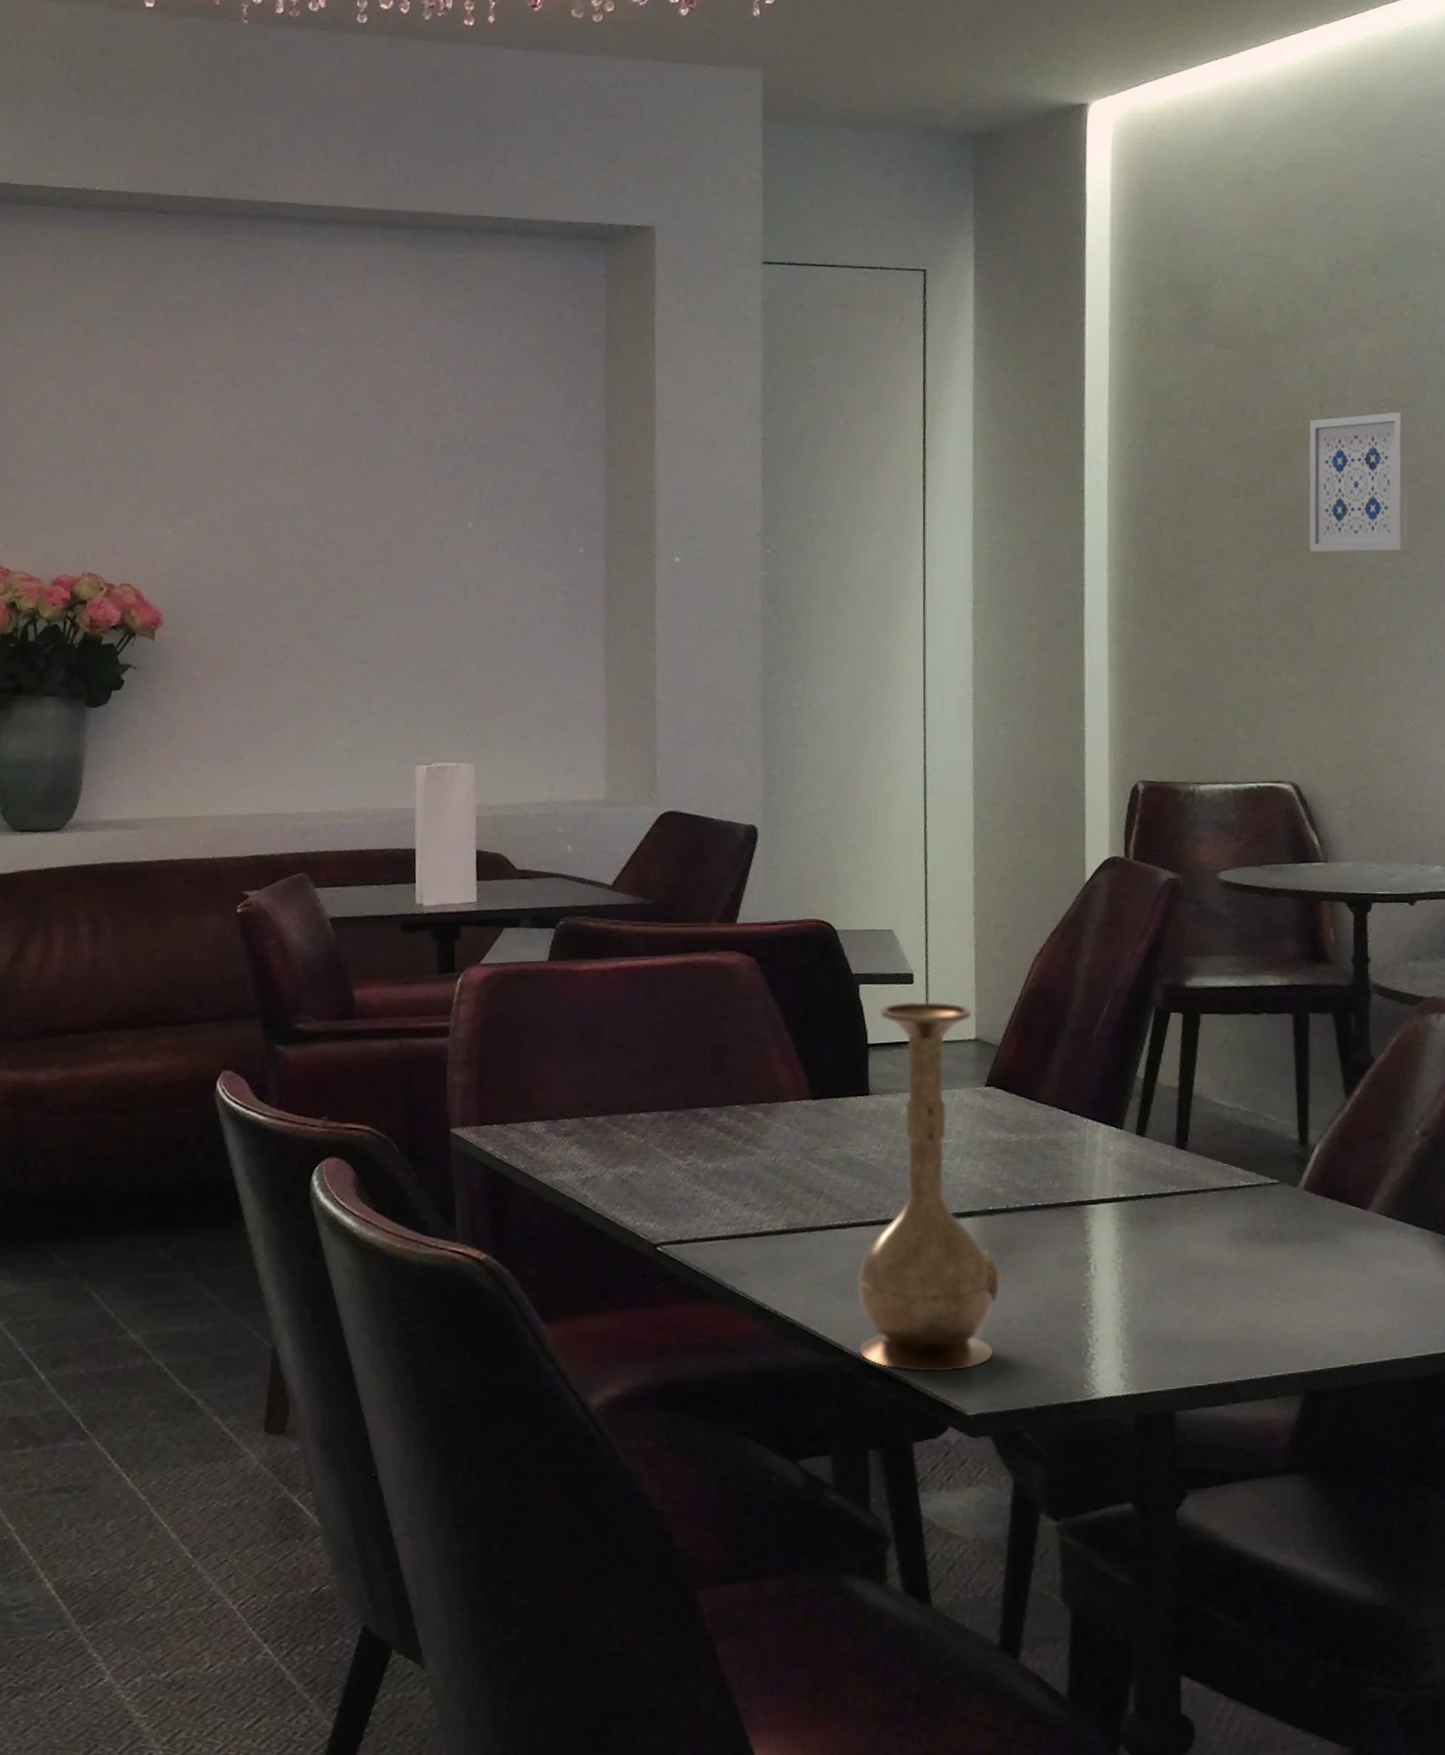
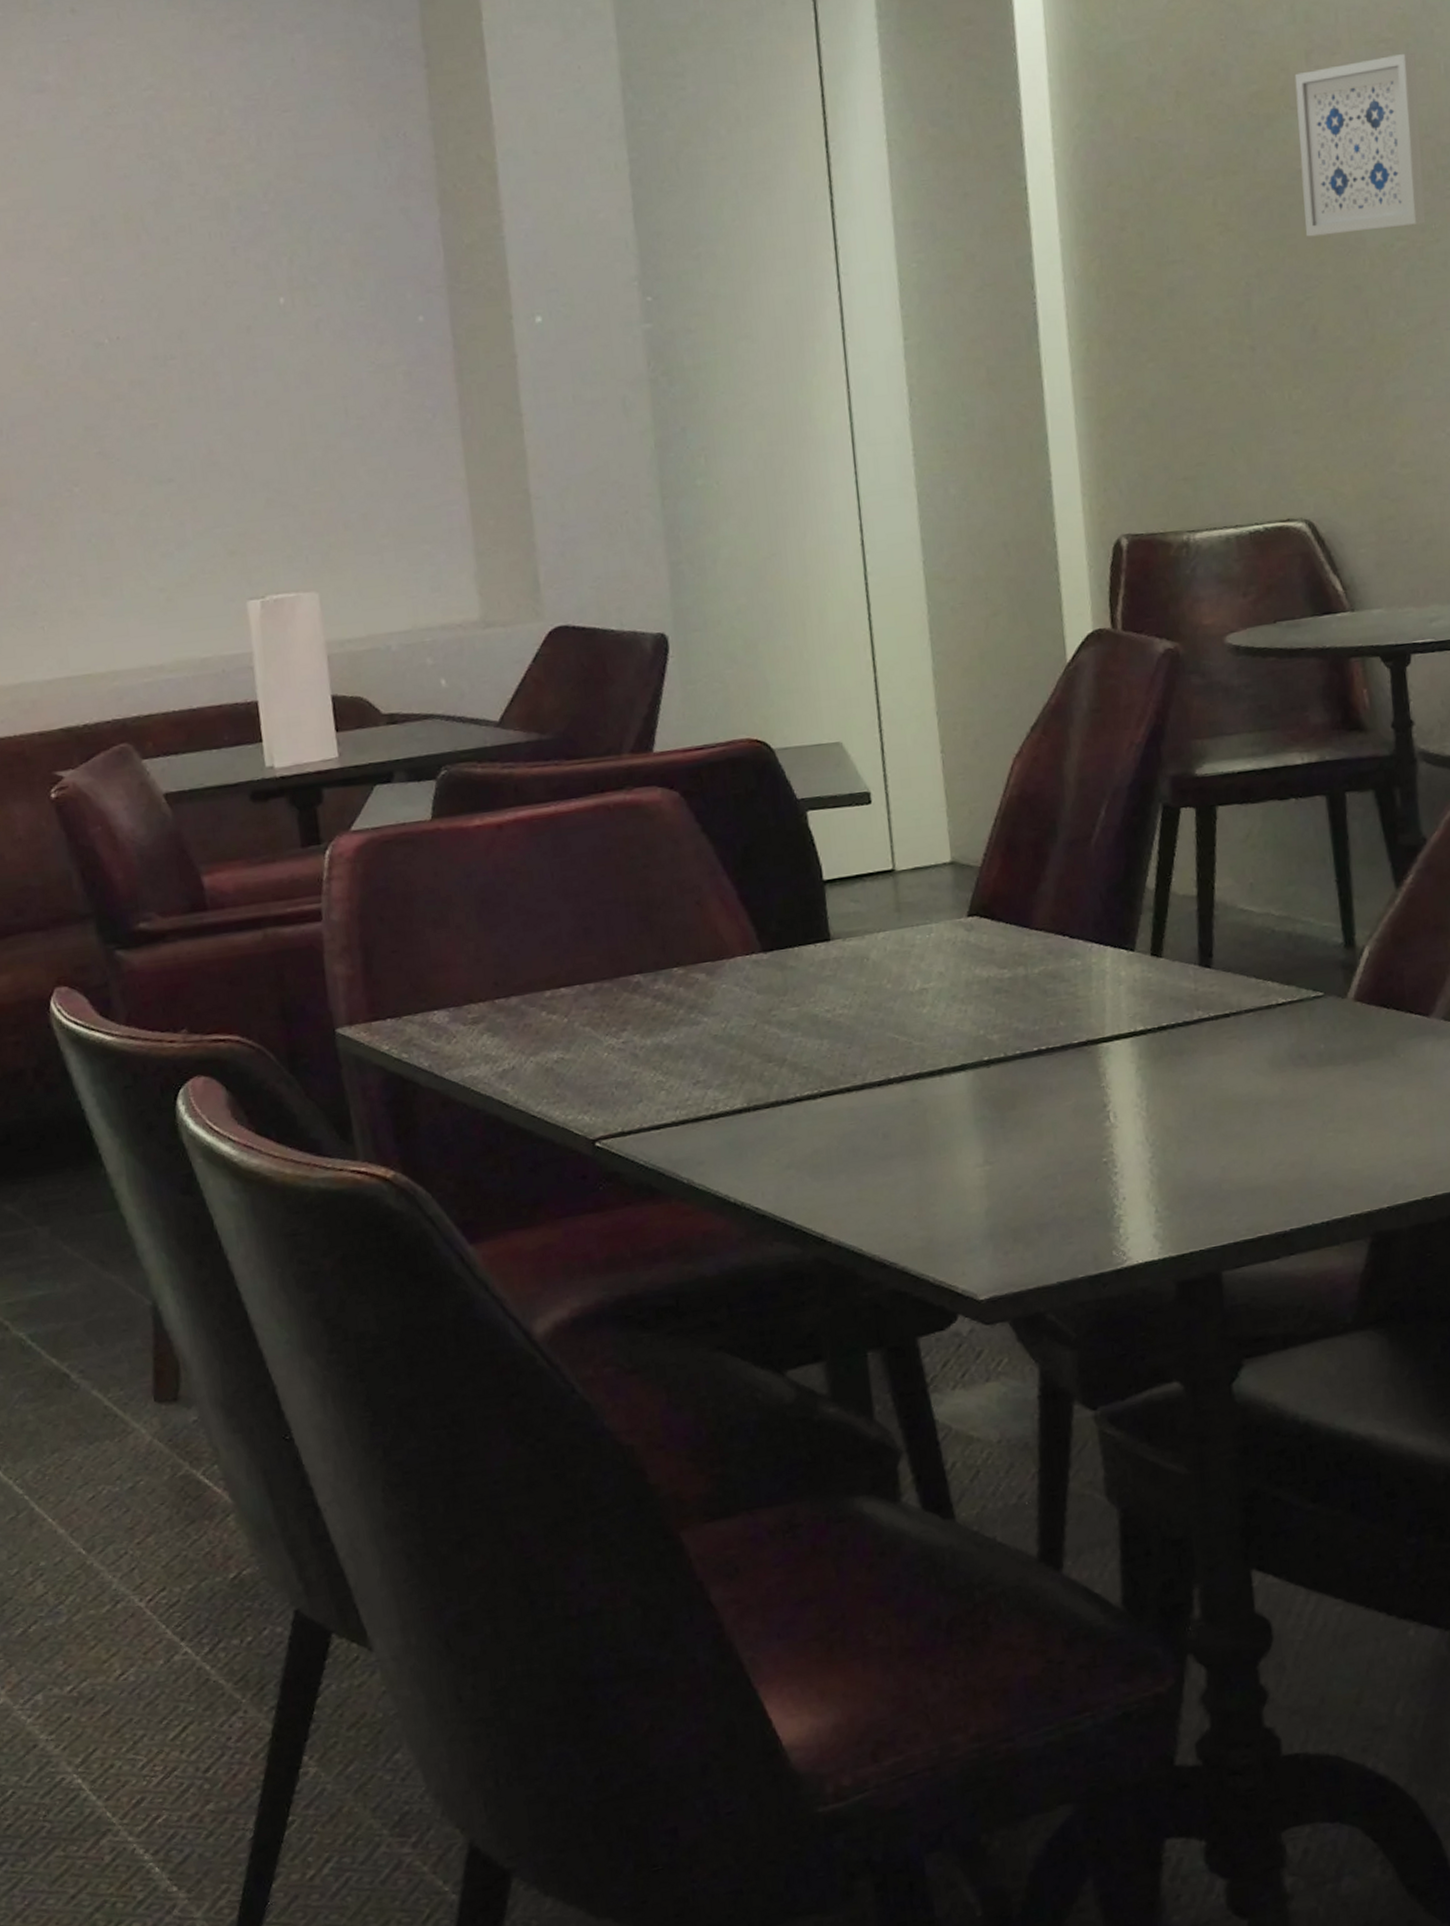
vase: present [856,1001,1001,1372] -> none [834,822,1006,1257]

